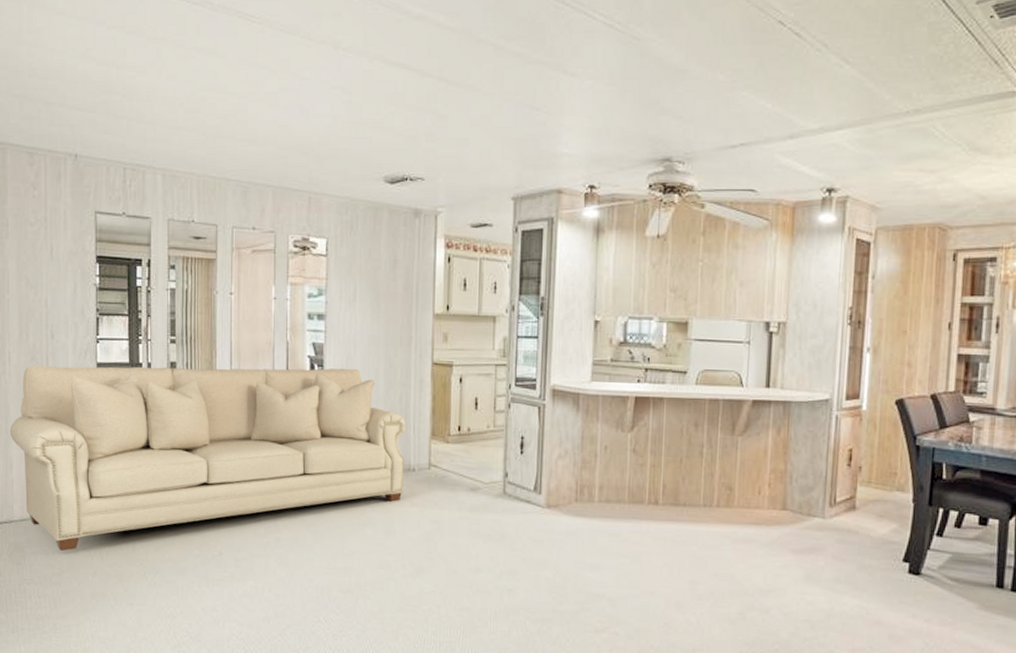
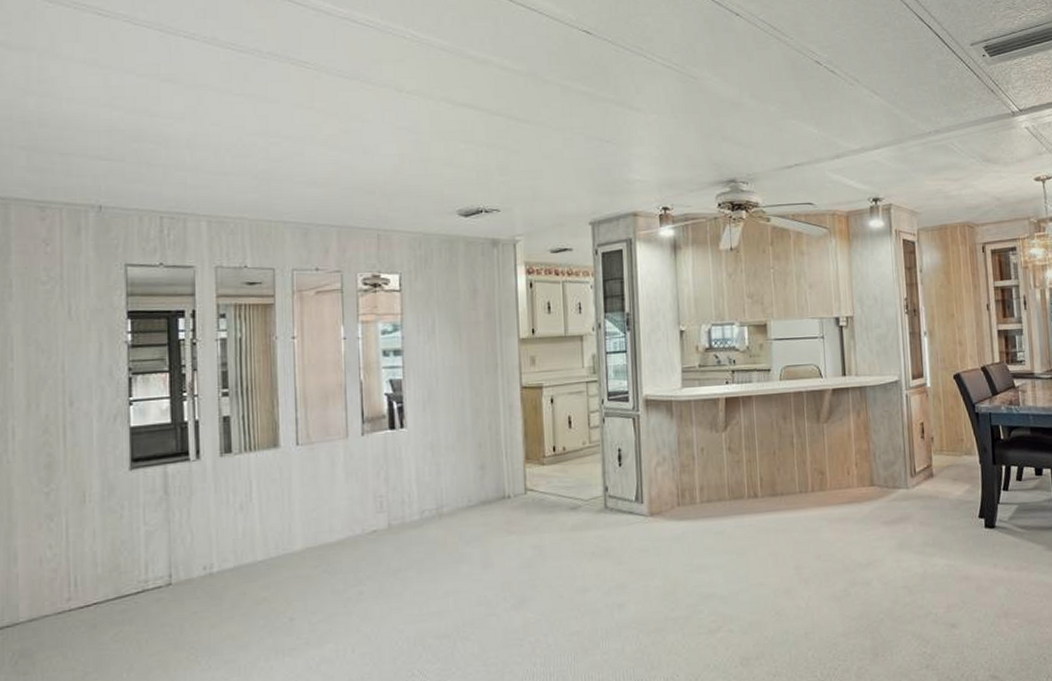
sofa: present [9,366,406,551] -> none [13,401,499,649]

